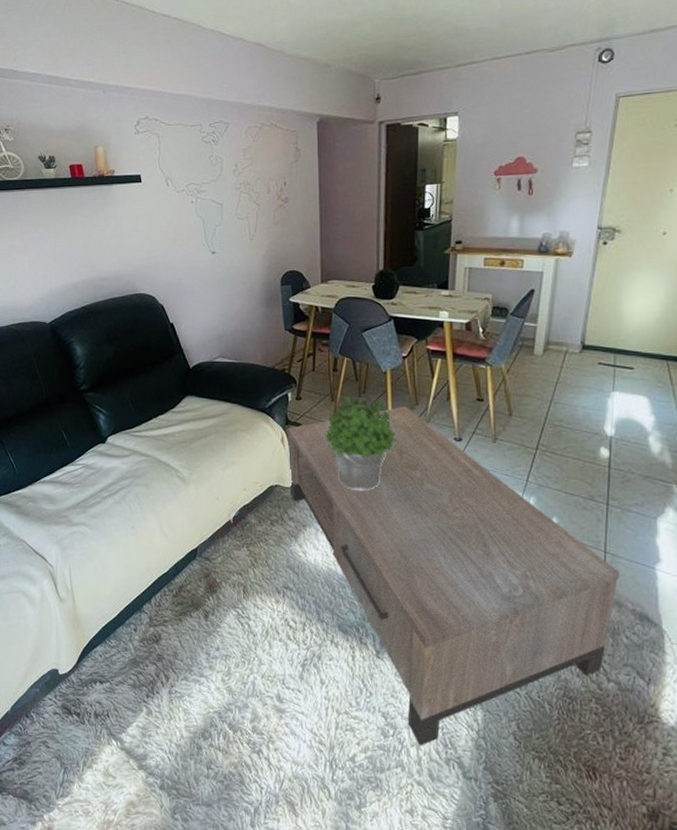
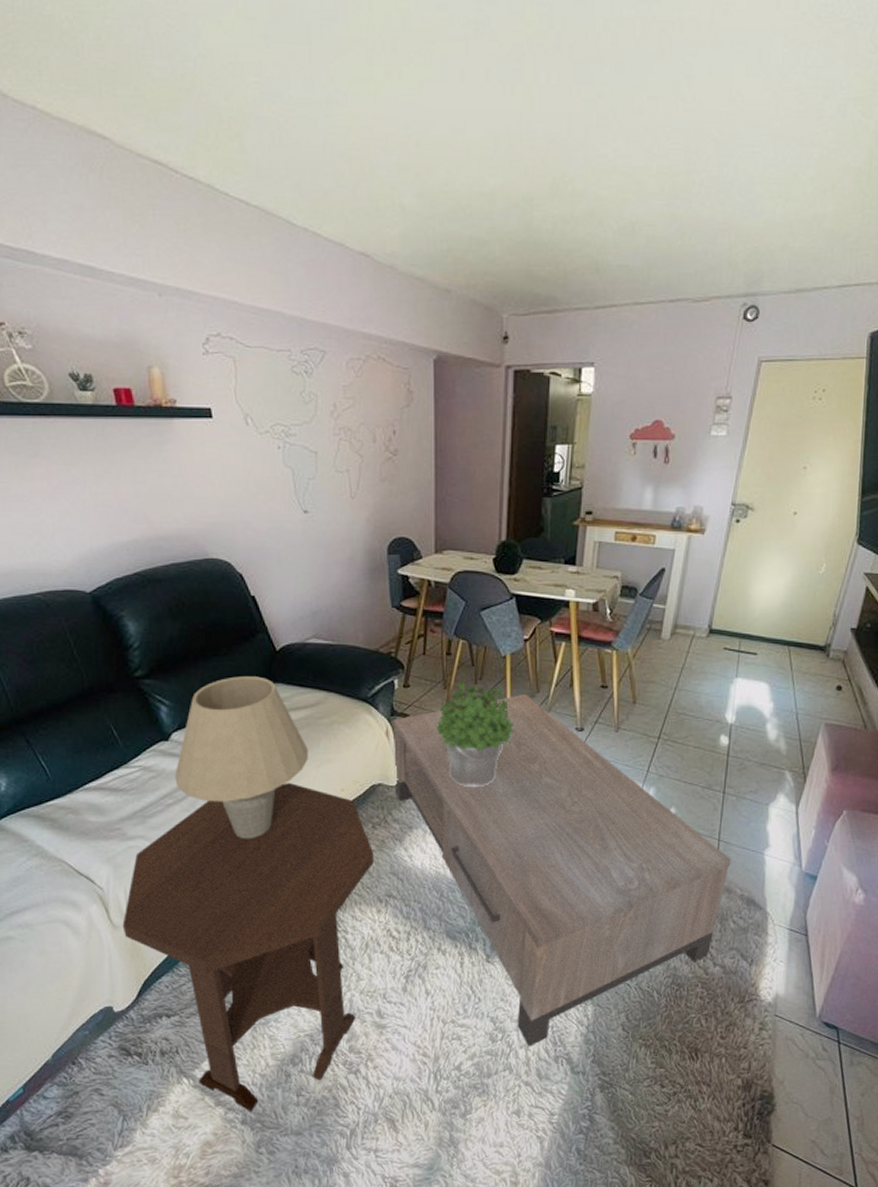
side table: none [67,481,273,779] -> present [122,782,374,1113]
table lamp: none [109,390,216,530] -> present [174,676,308,839]

